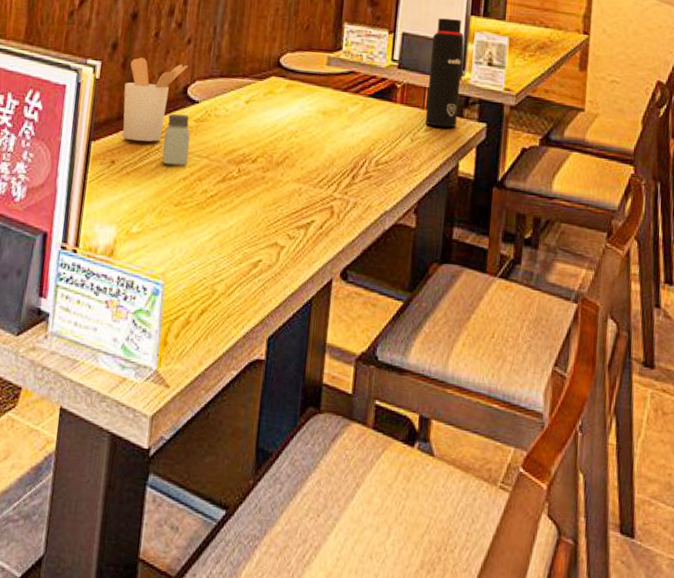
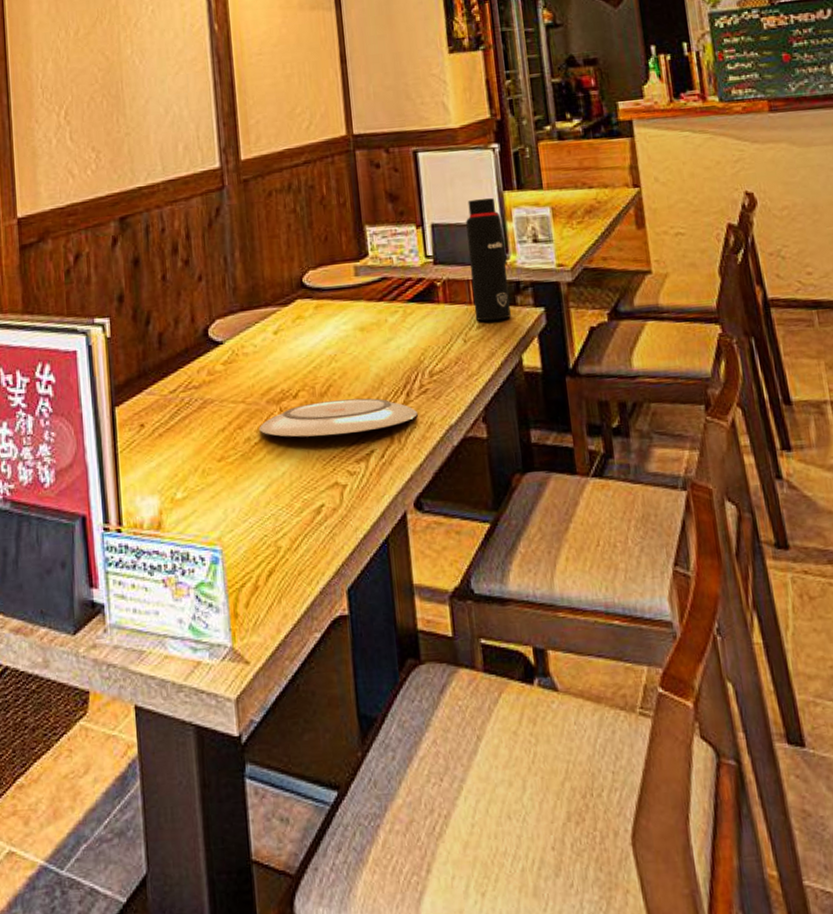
utensil holder: present [122,57,188,142] -> none [139,305,204,398]
saltshaker: present [162,114,190,166] -> none [192,359,223,418]
plate: none [216,169,359,203] -> present [259,398,418,438]

